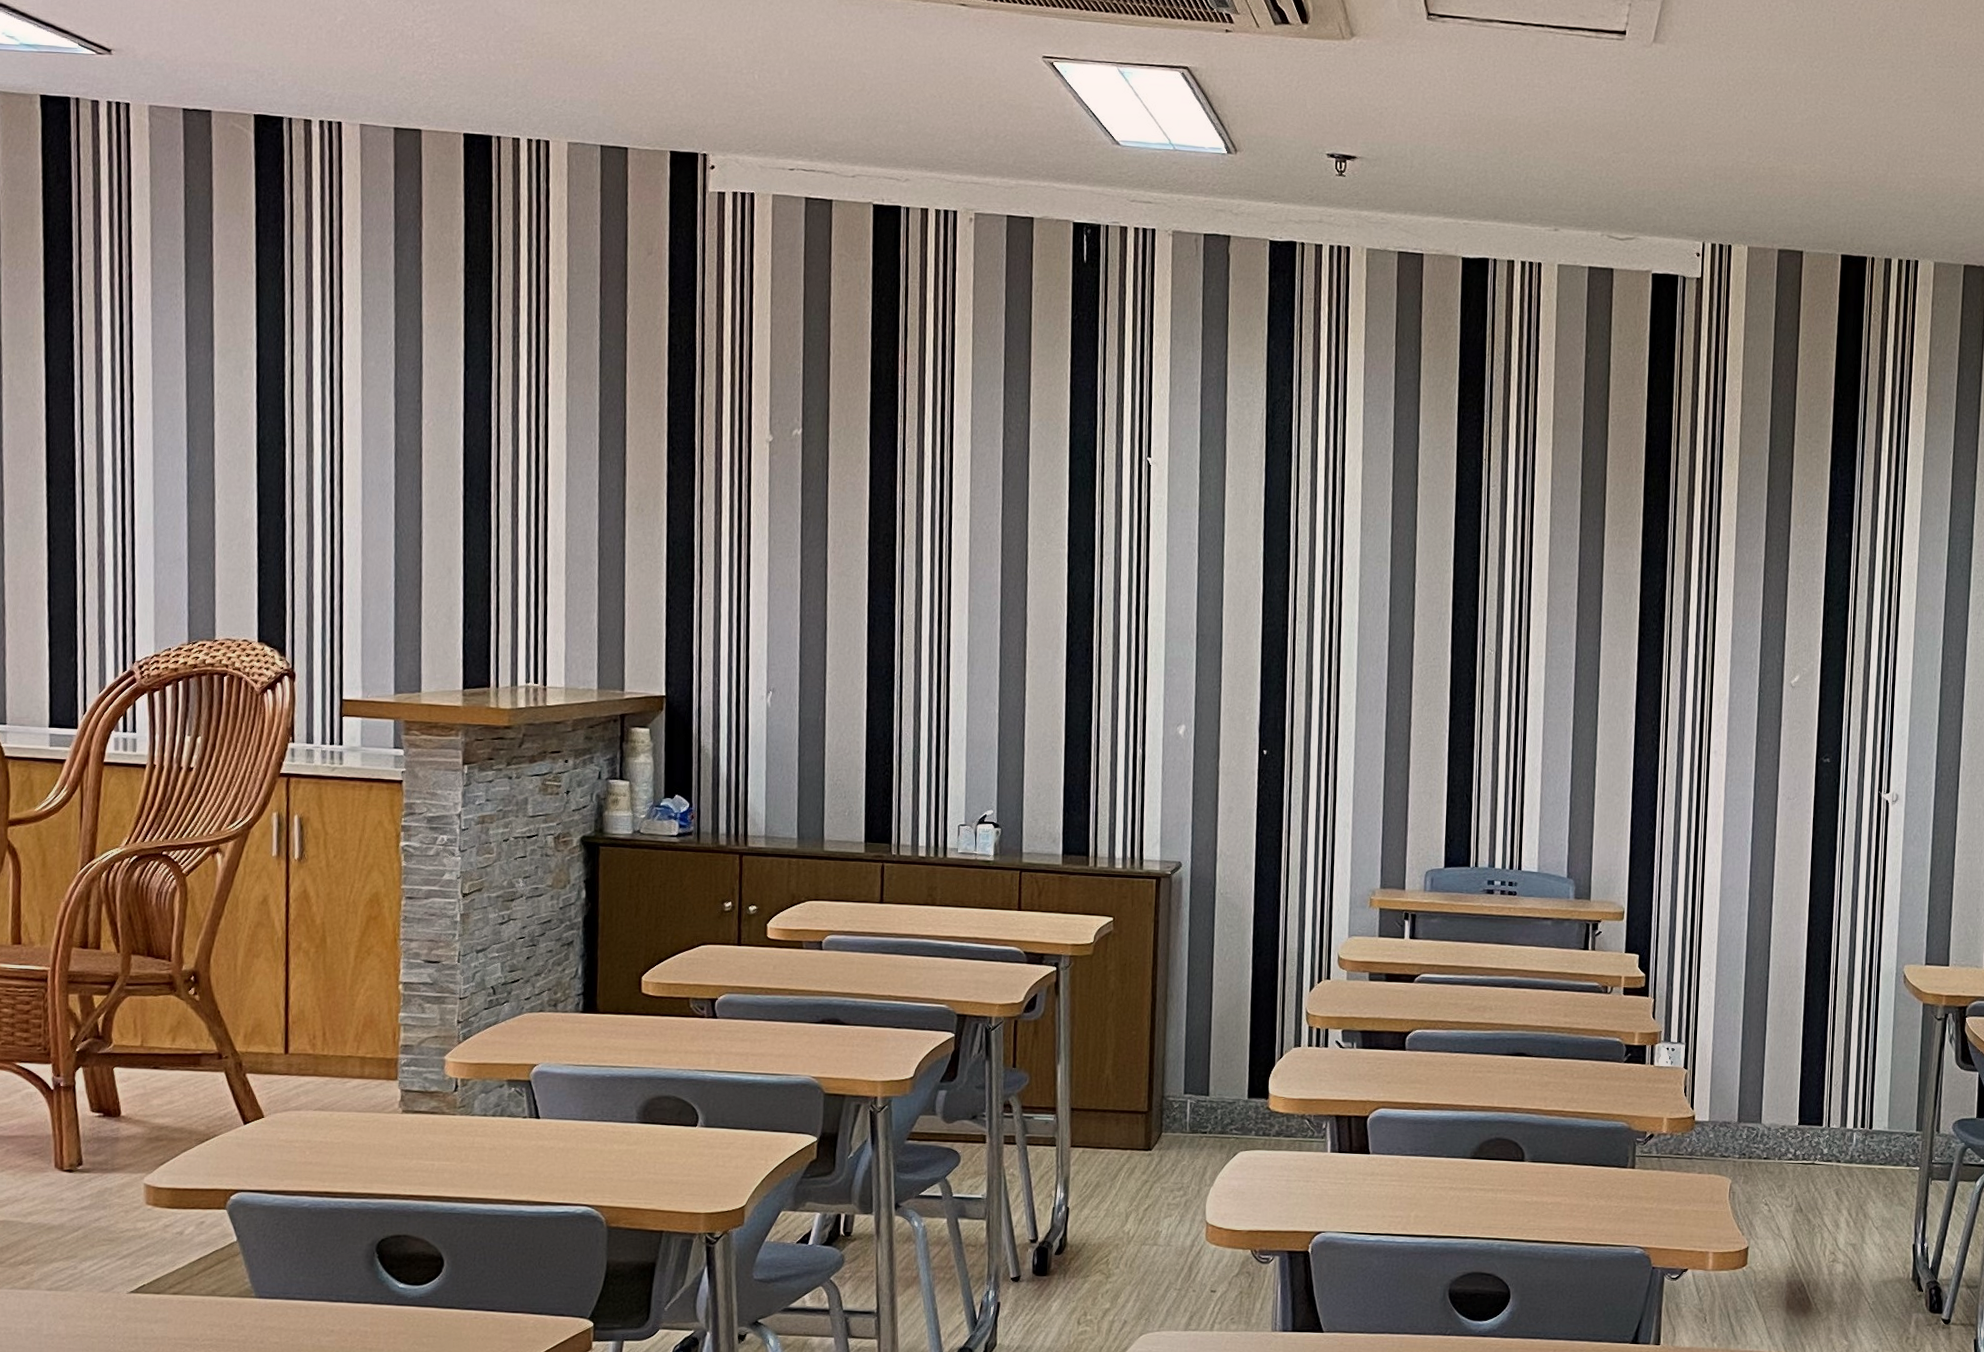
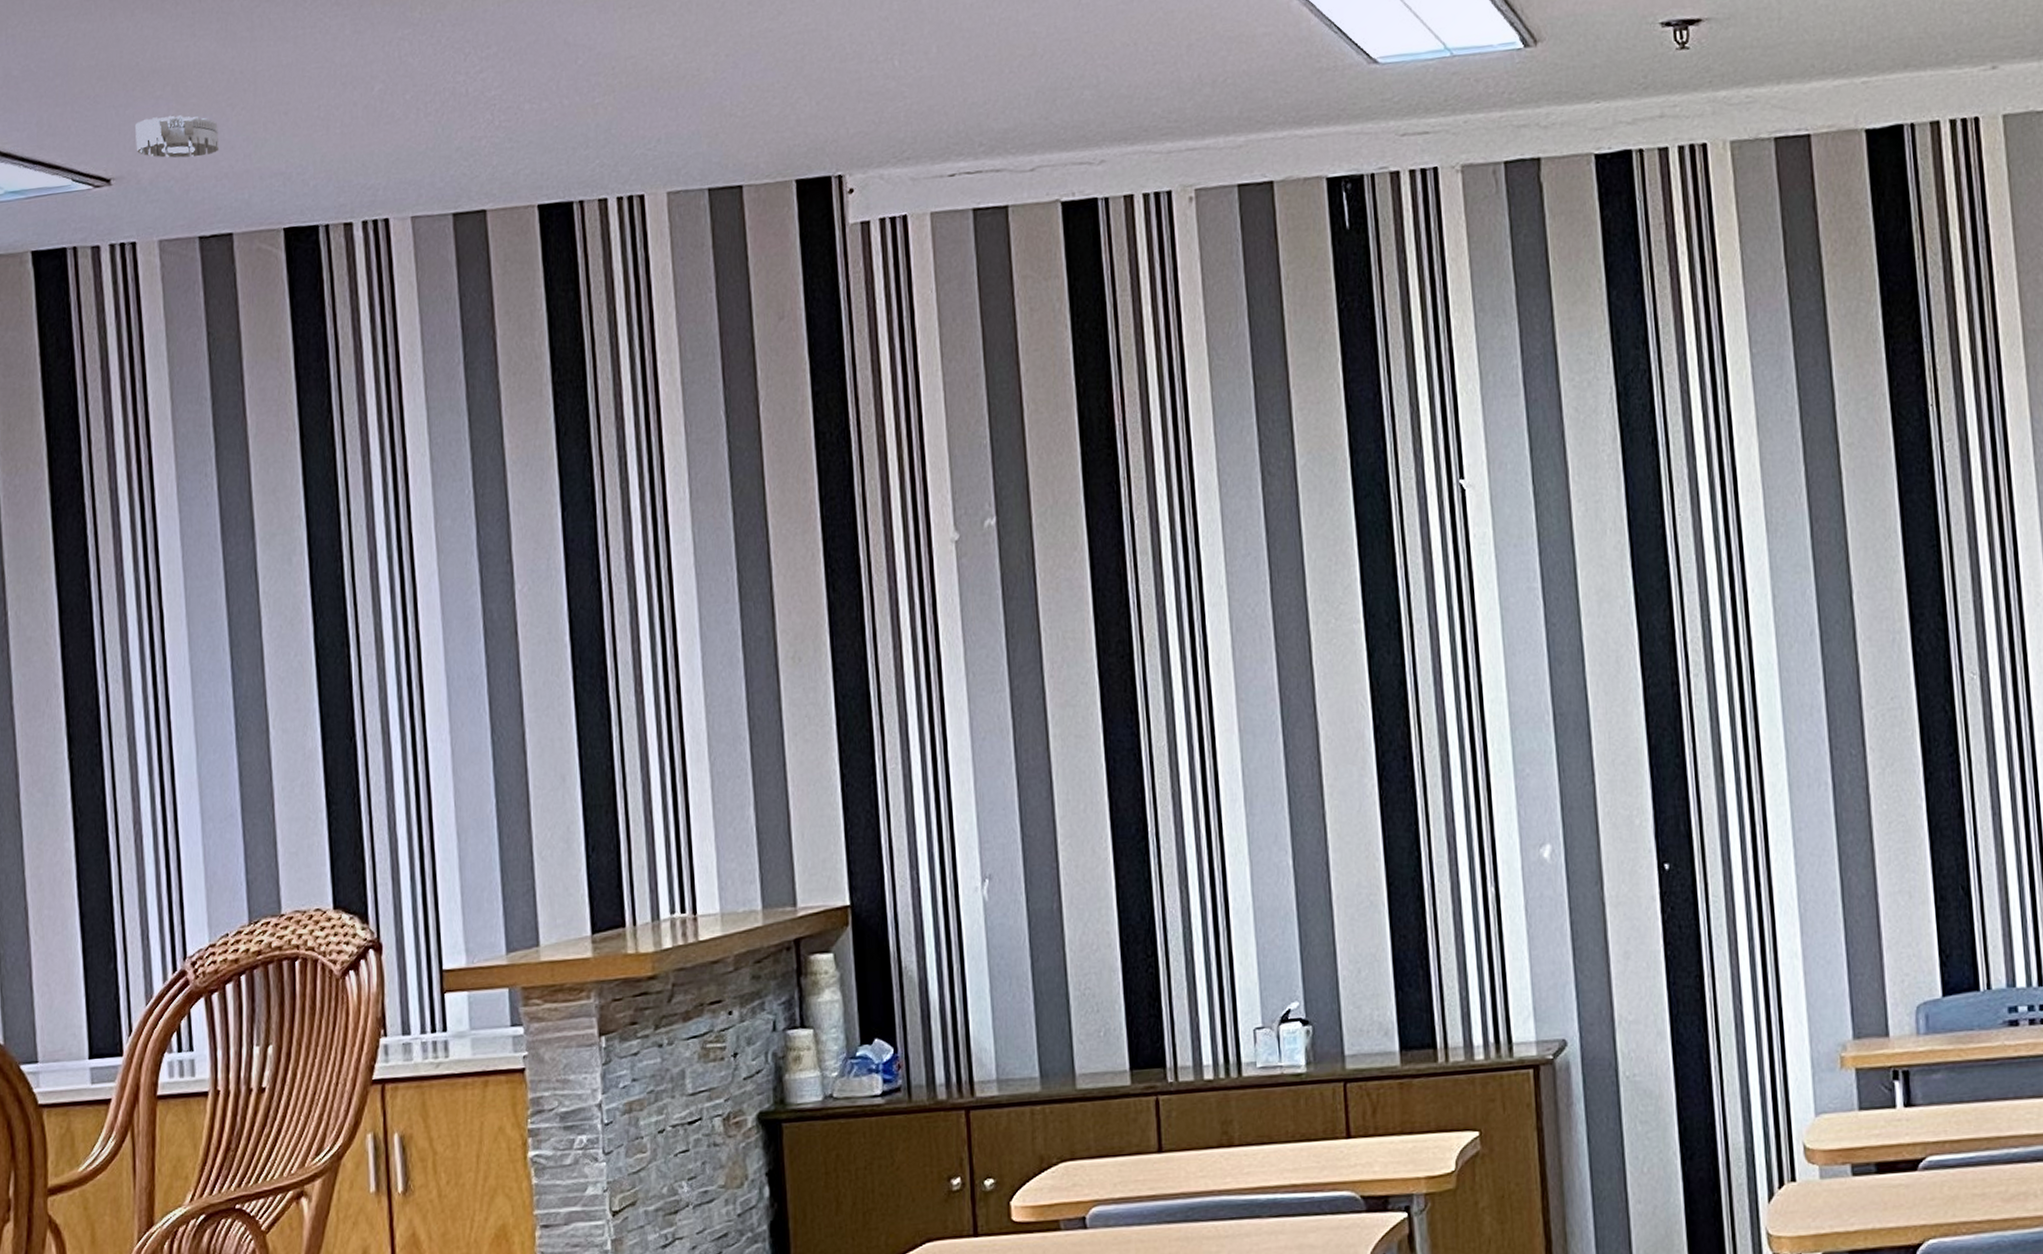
smoke detector: none [134,7,205,46] -> present [135,115,220,158]

